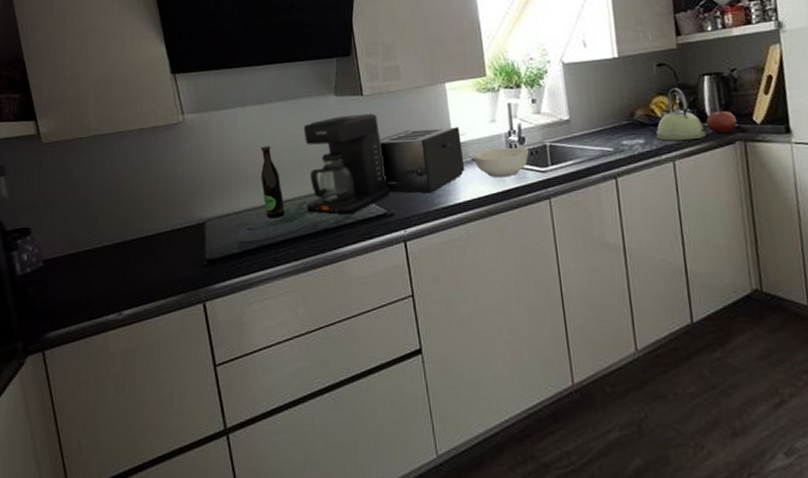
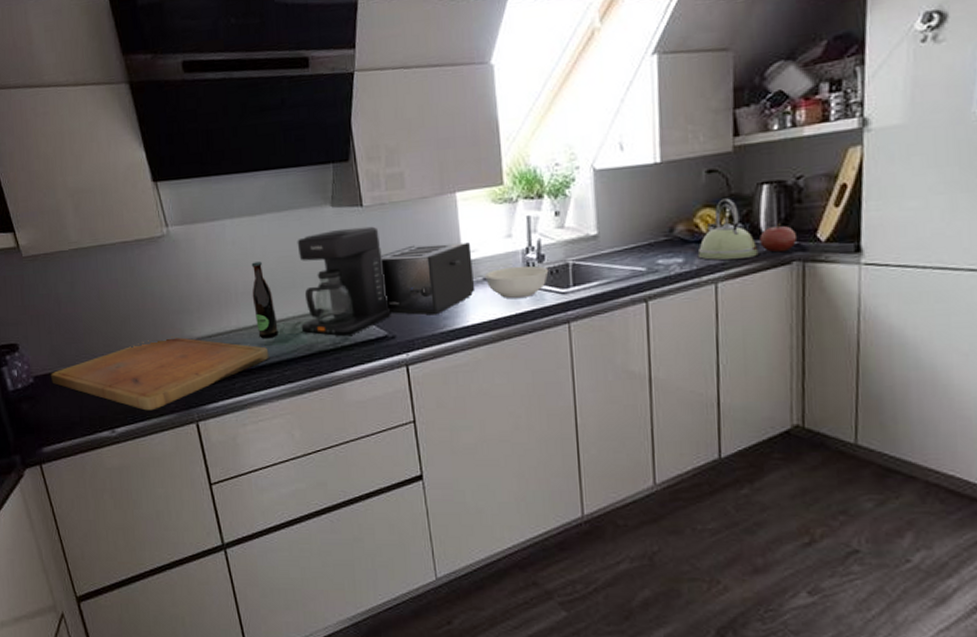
cutting board: none [60,218,276,292] -> present [50,336,269,411]

